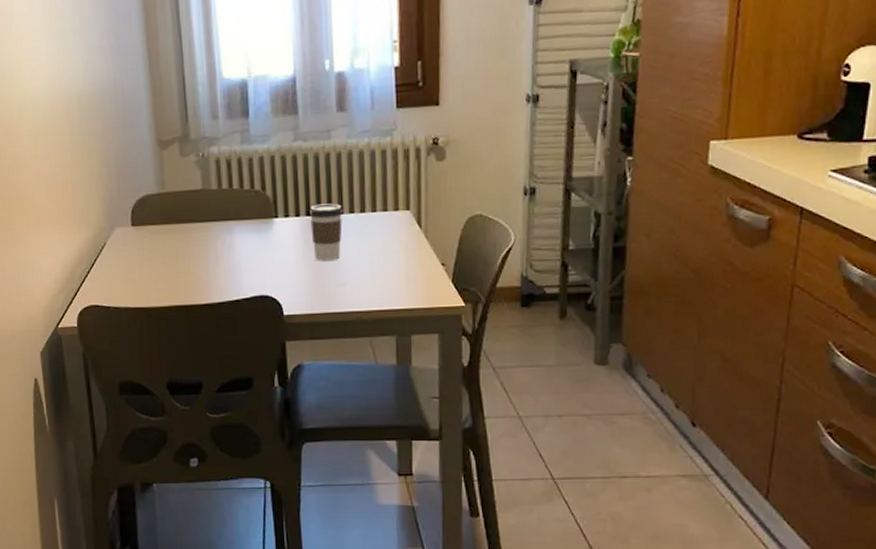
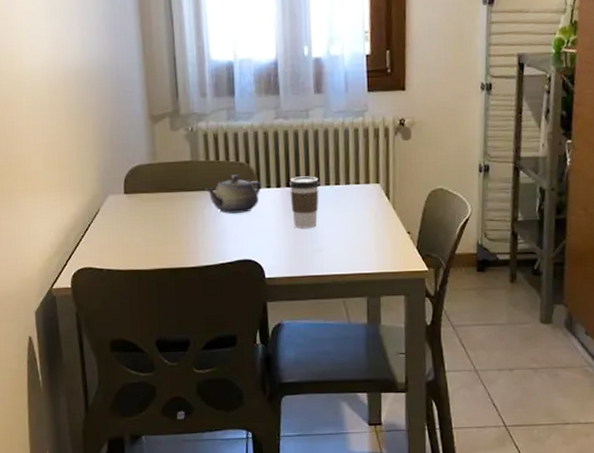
teapot: none [217,203,279,246] -> present [204,175,261,214]

